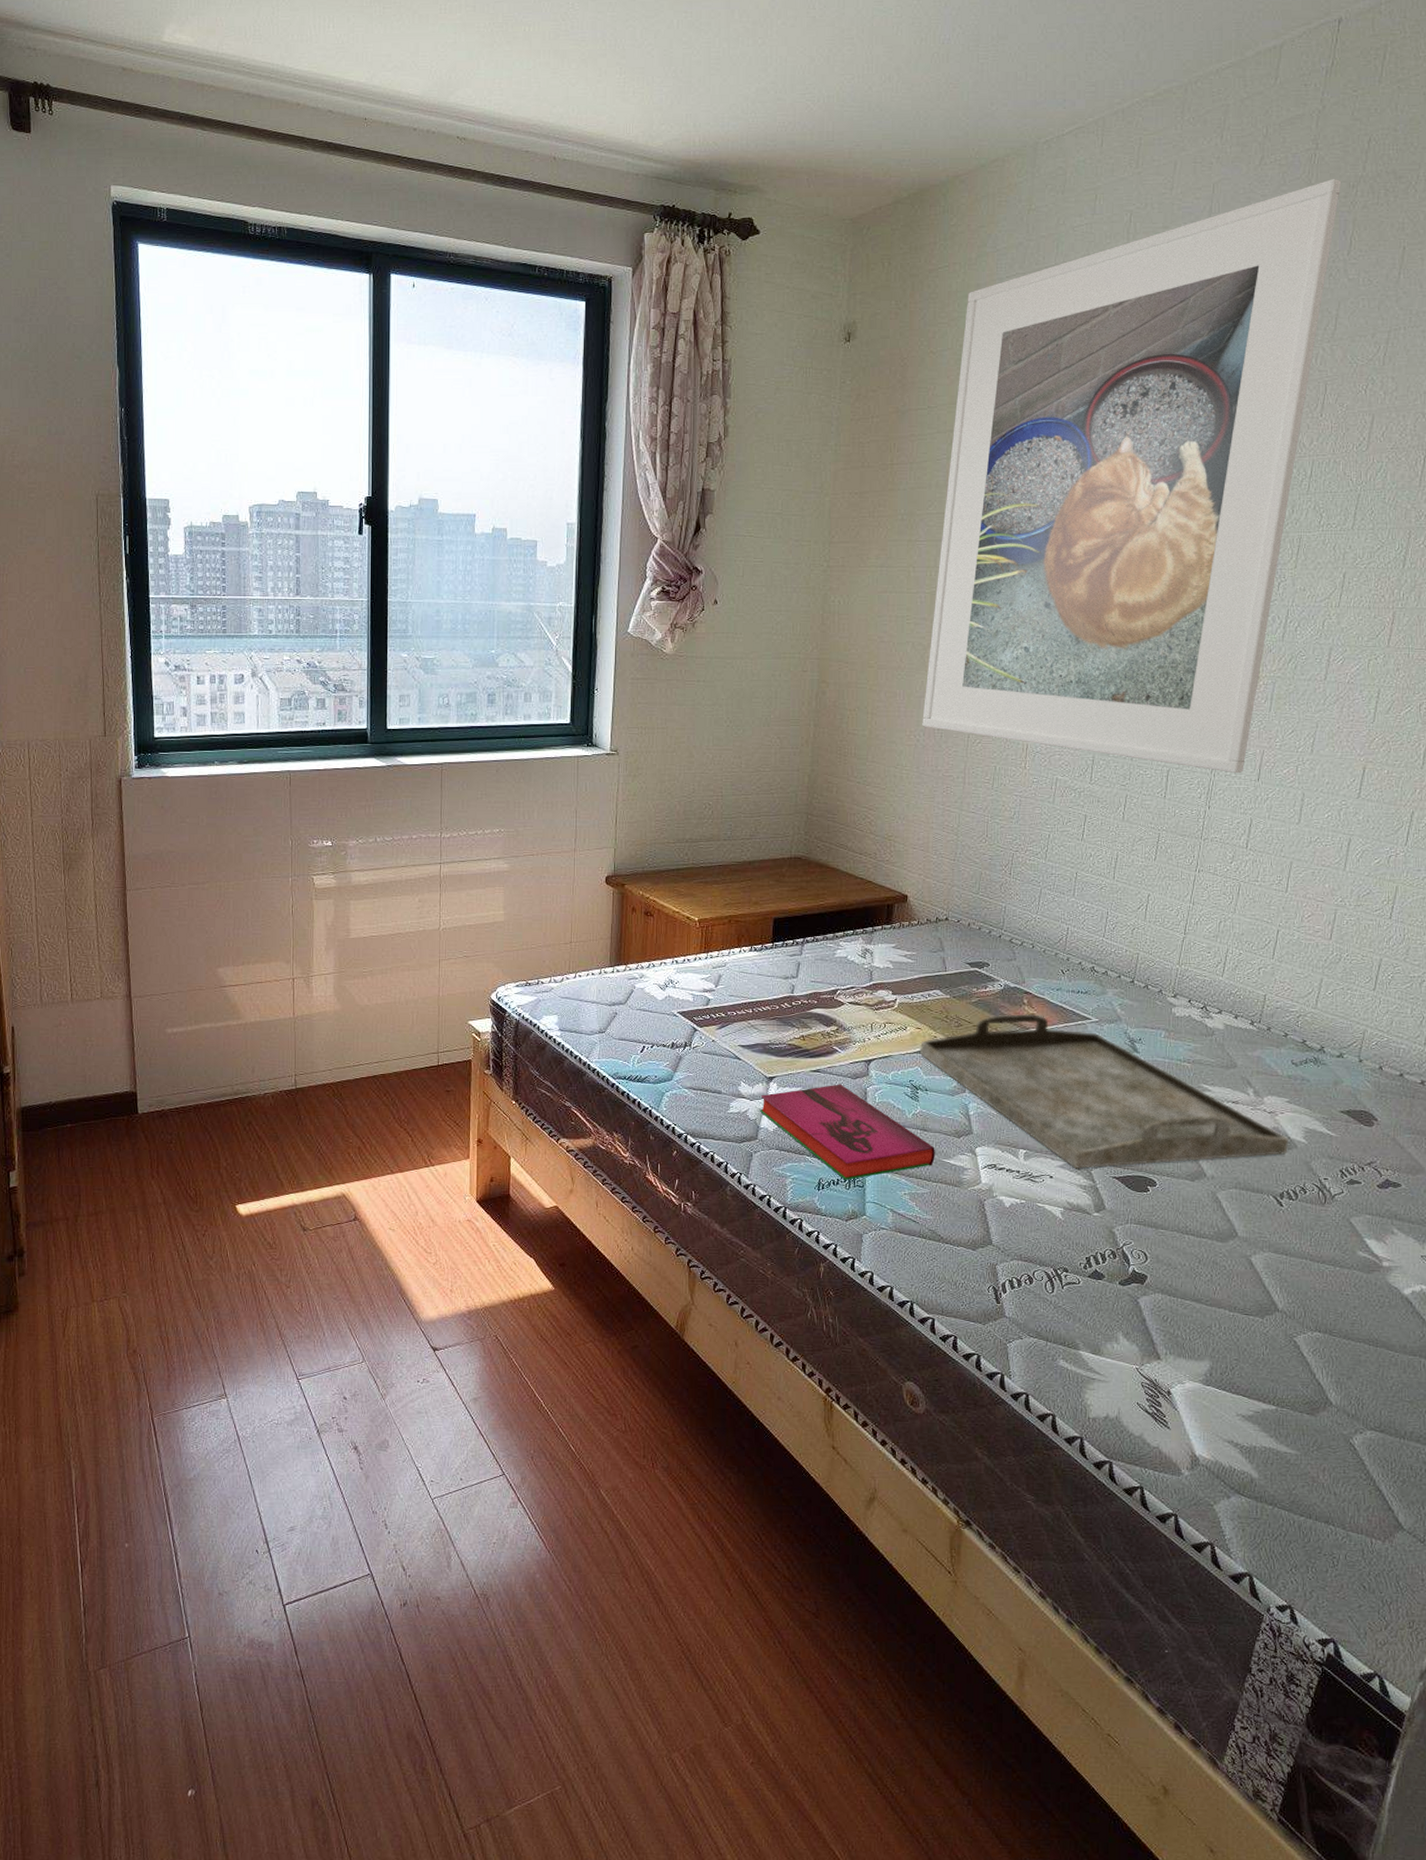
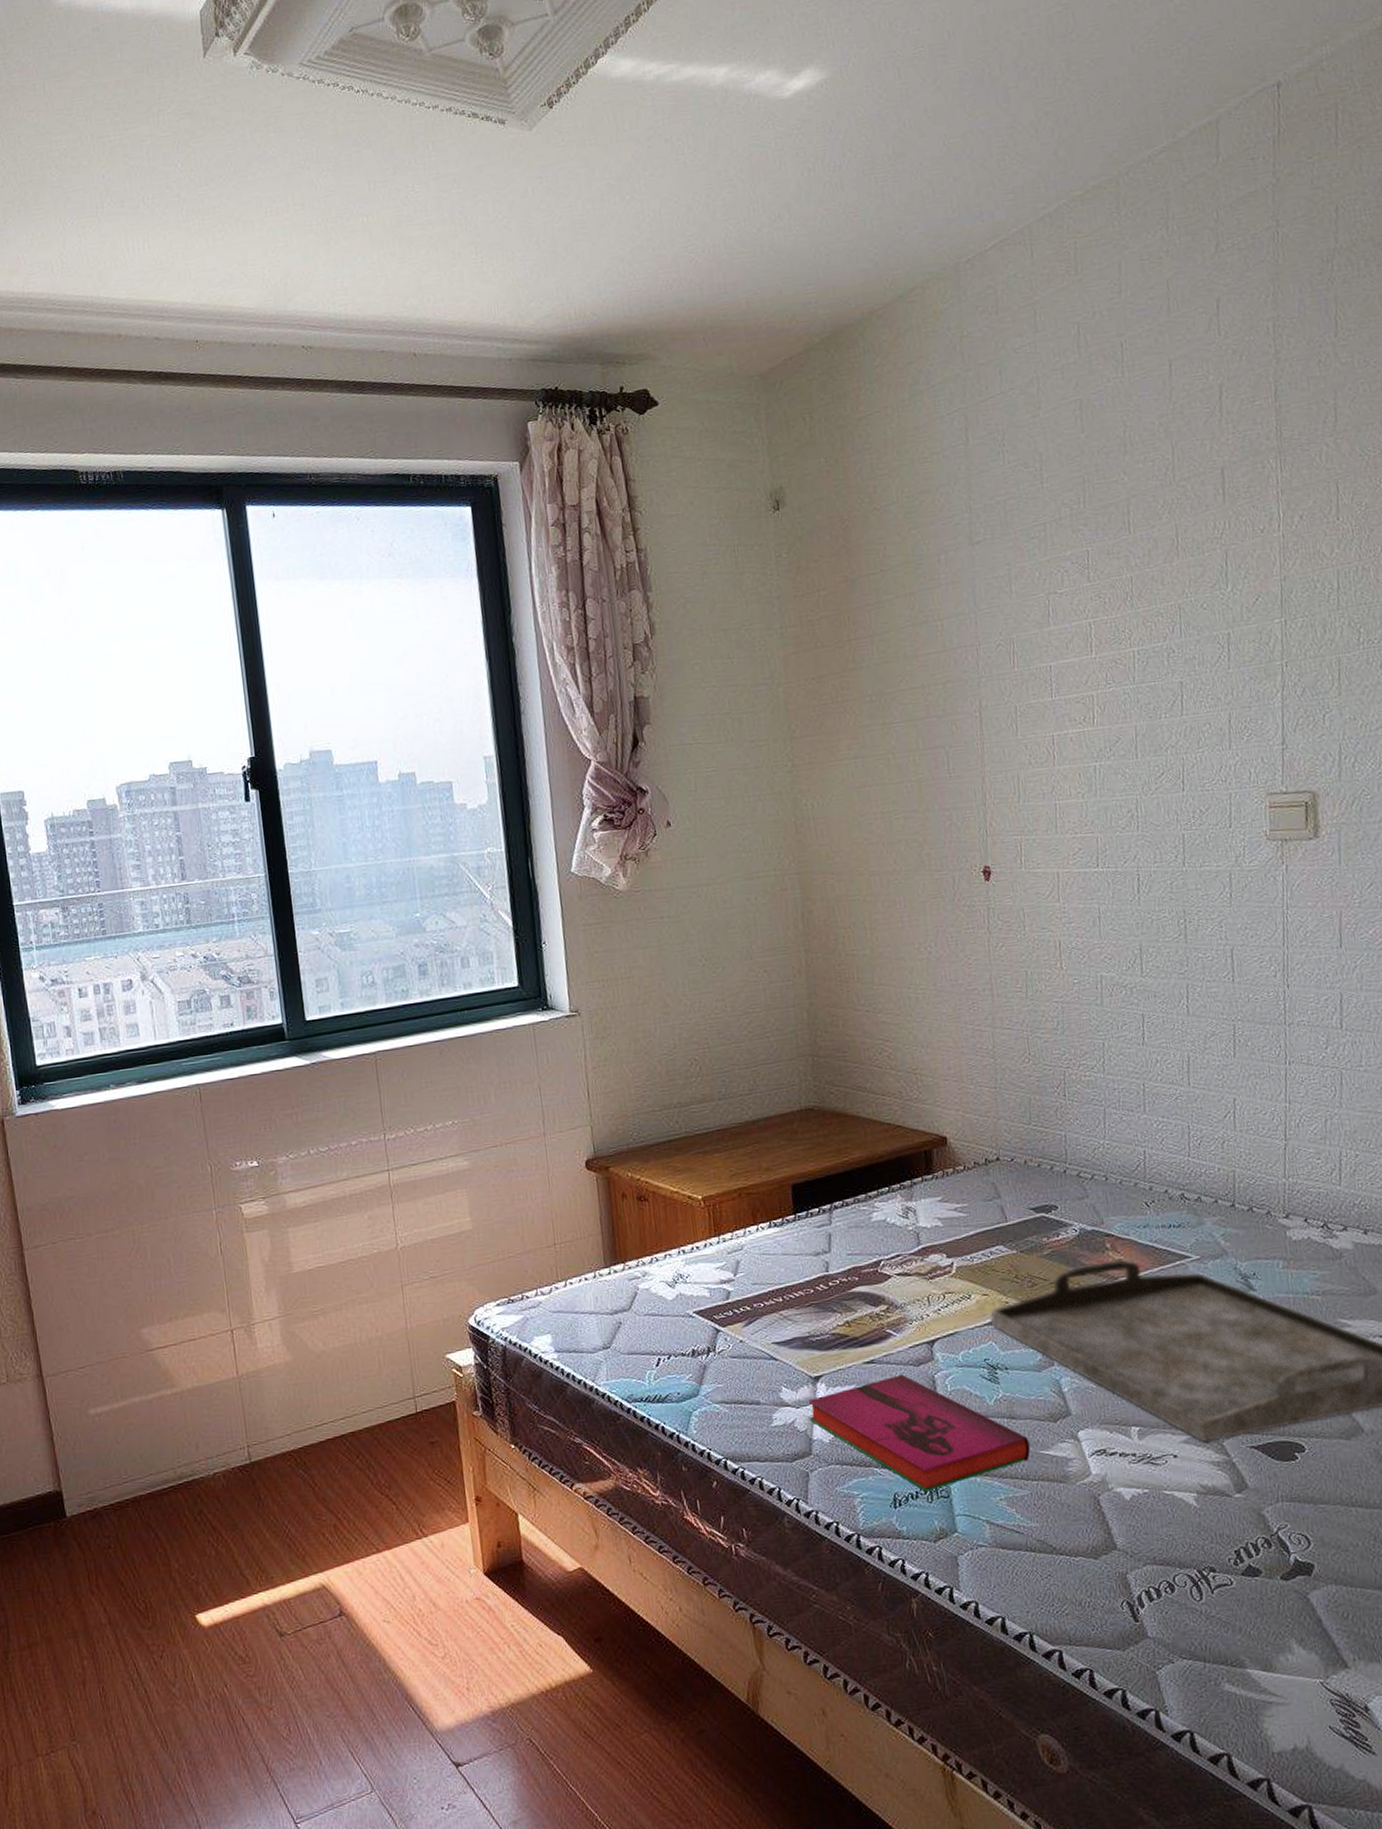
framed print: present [922,178,1342,774] -> none [906,255,1322,943]

